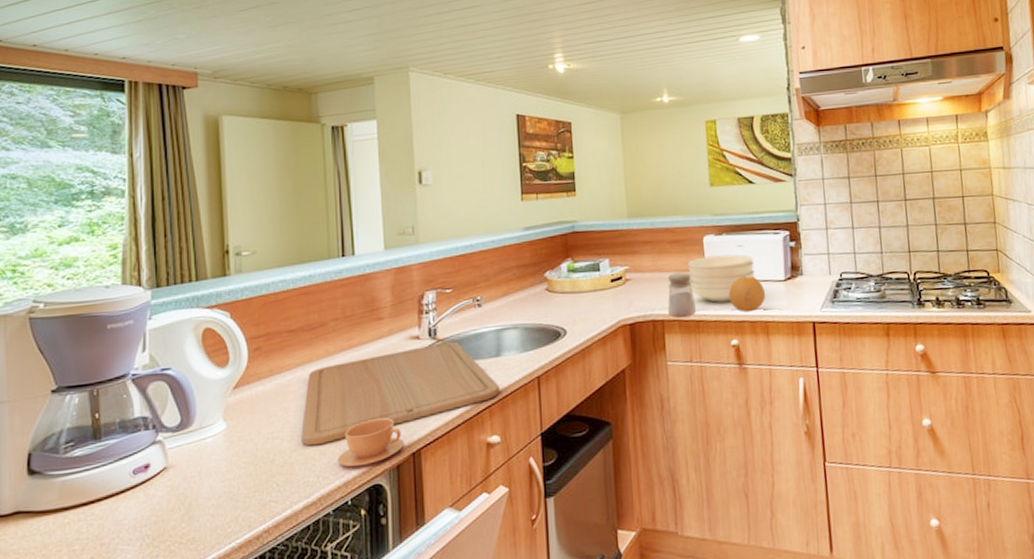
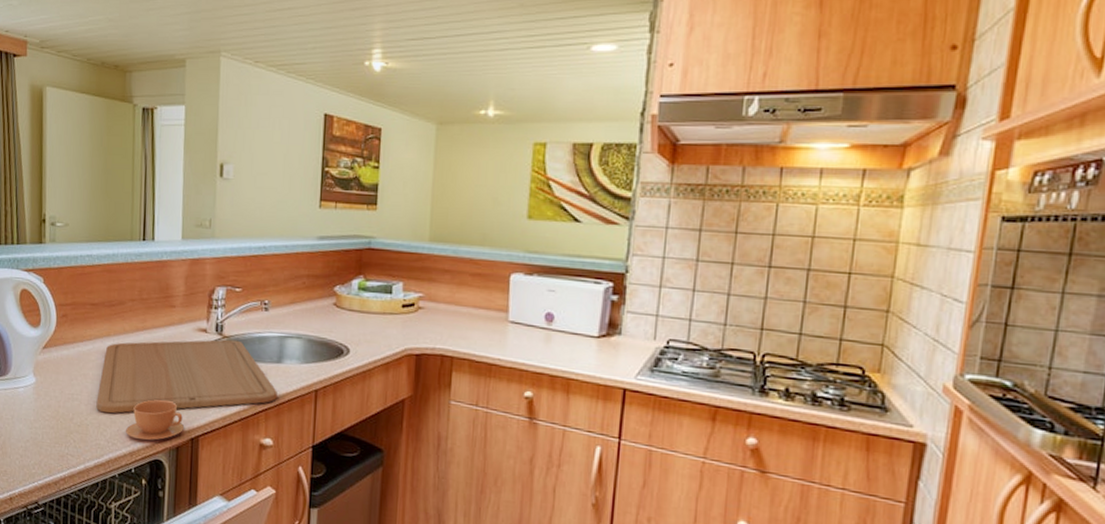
salt shaker: present [668,272,697,319] -> none [459,308,492,359]
bowl: present [688,254,755,303] -> none [487,296,566,349]
fruit: present [728,276,766,313] -> none [529,325,574,365]

